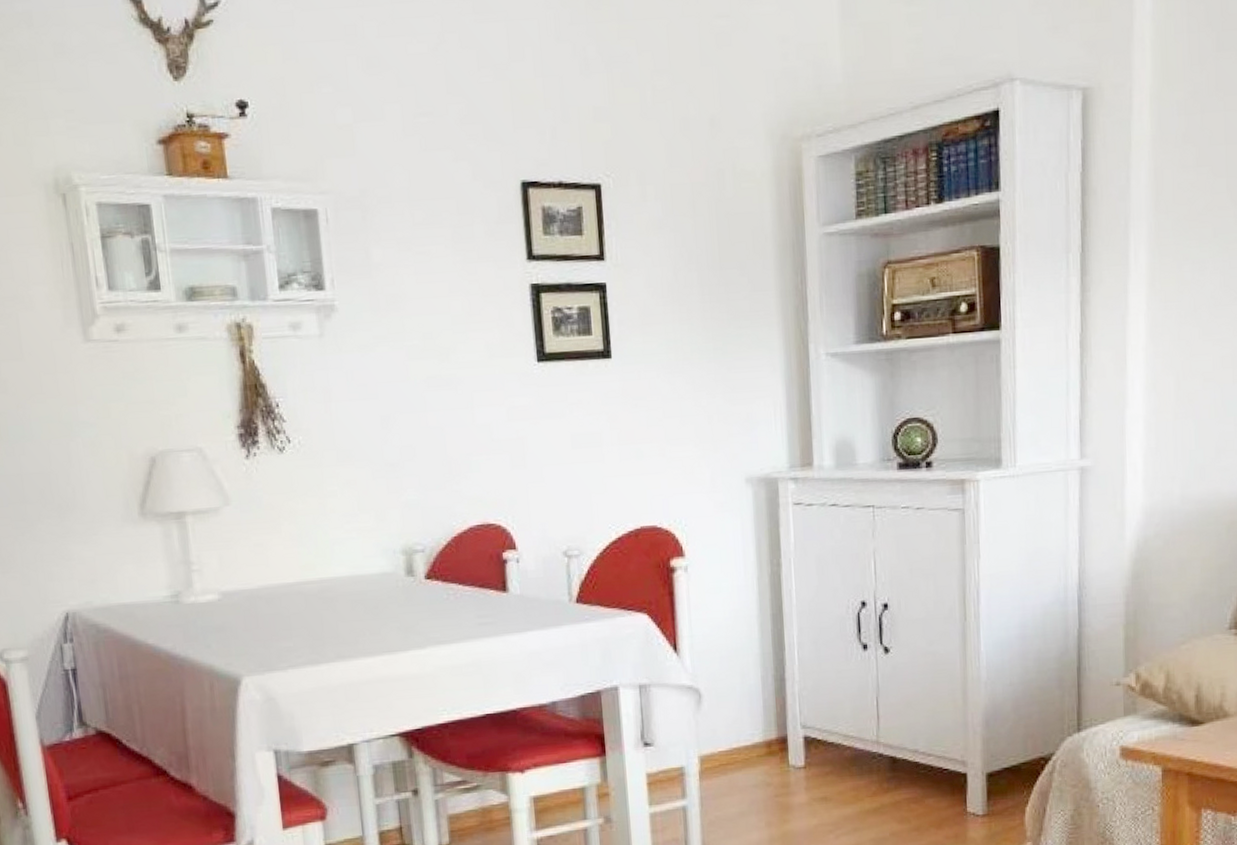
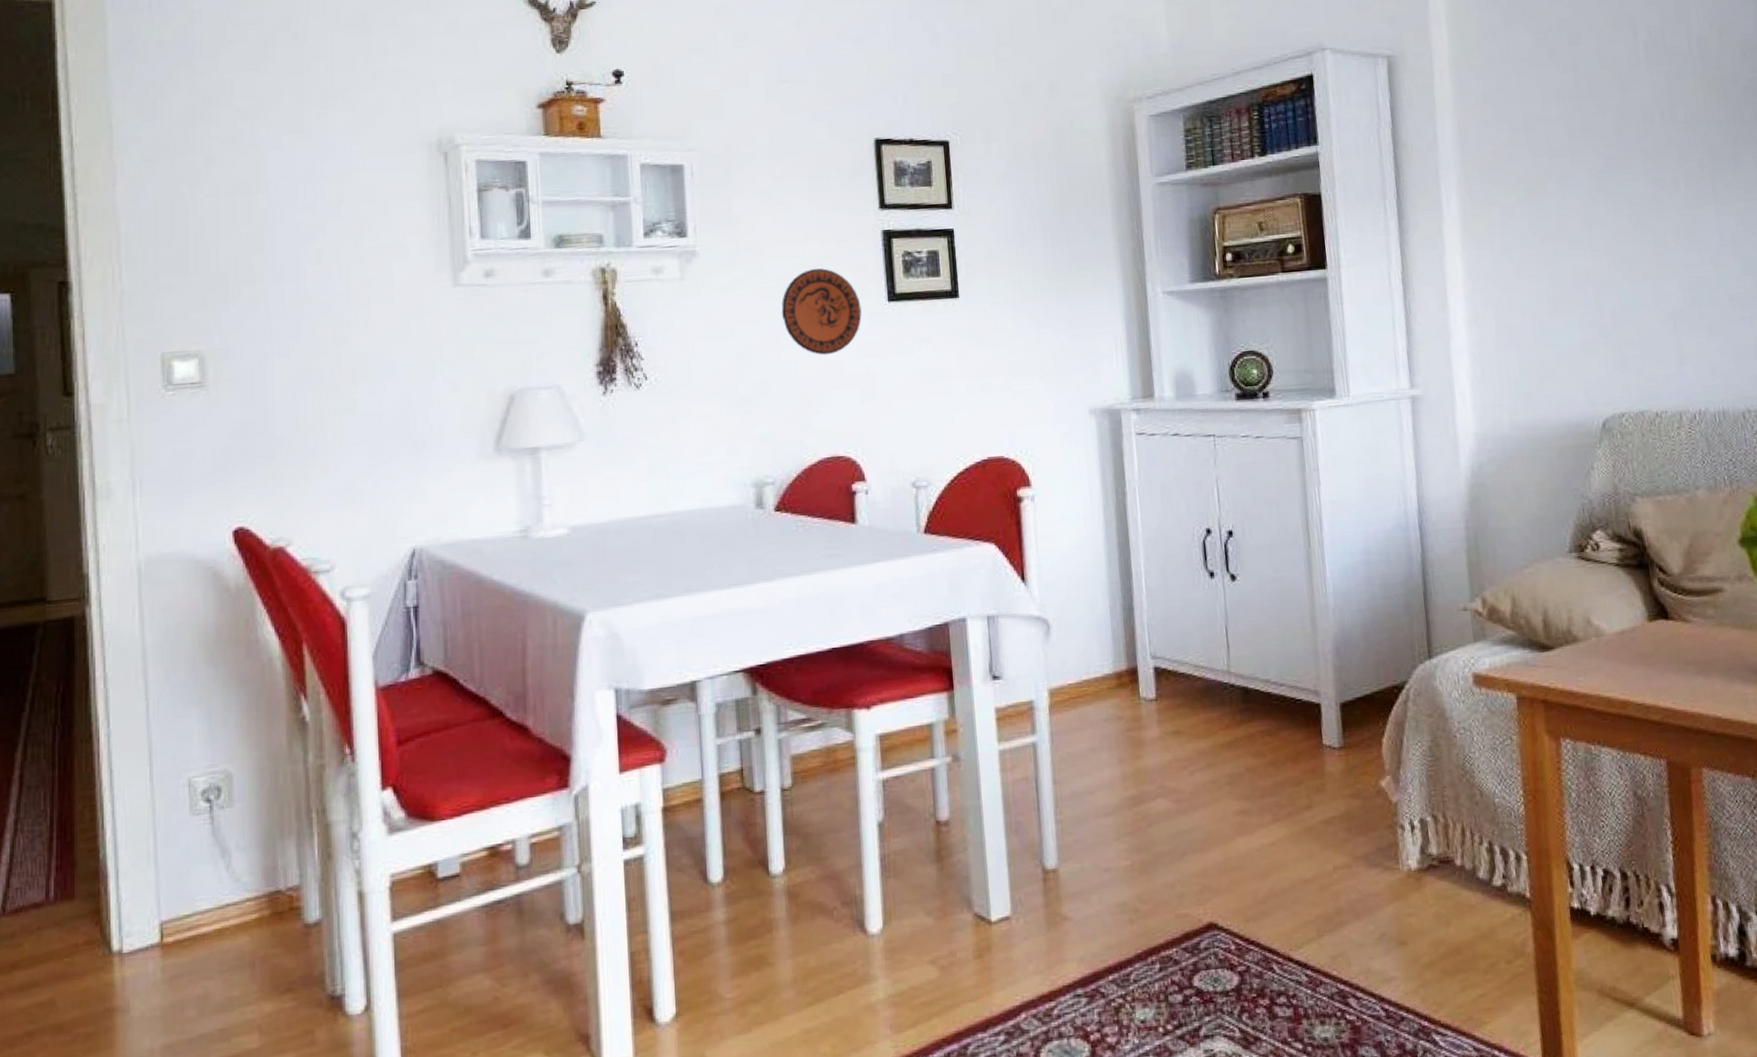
decorative plate: none [426,325,510,418] -> present [781,268,862,355]

